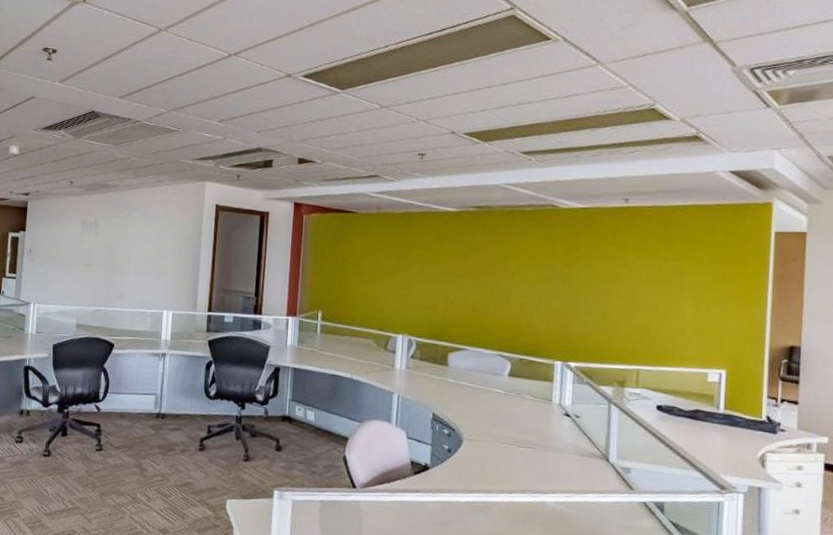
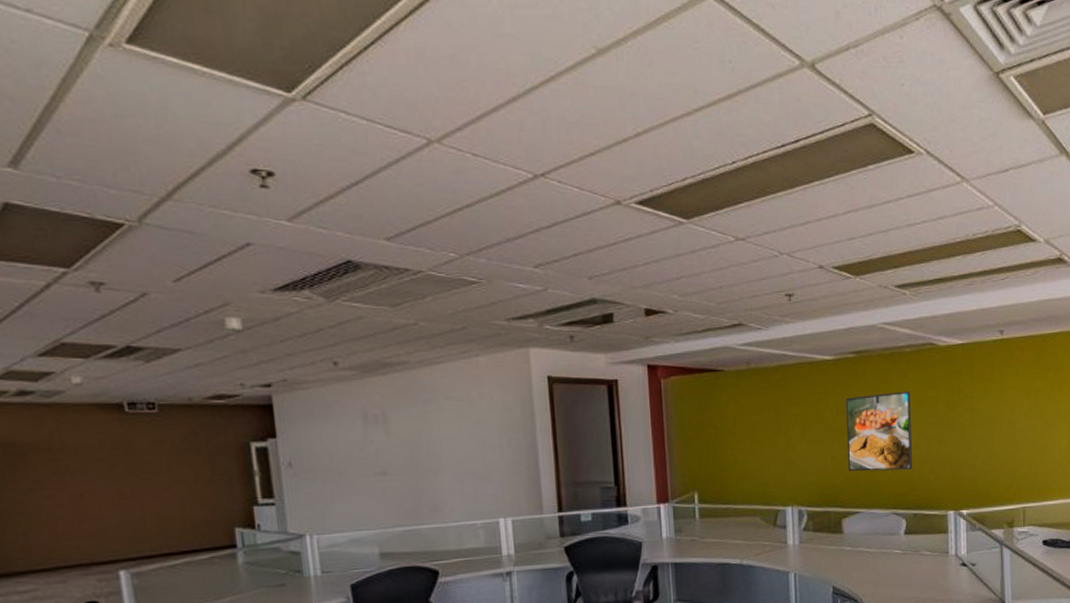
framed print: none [459,245,527,317] -> present [845,391,912,472]

